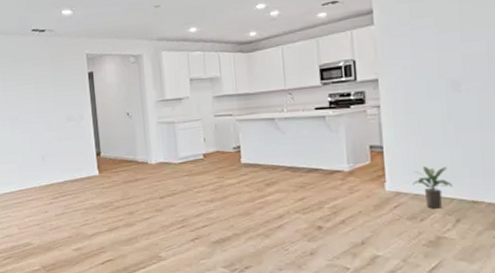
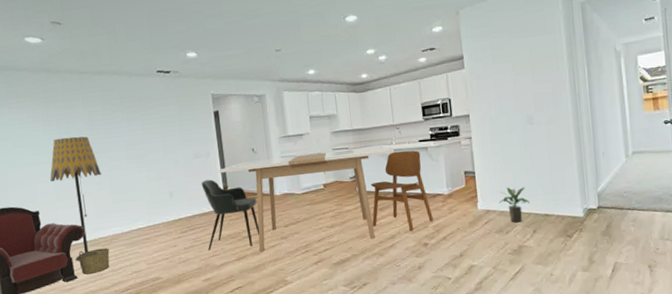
dining chair: none [73,144,133,219] -> present [201,179,260,251]
dining table: none [92,113,286,224] -> present [219,146,395,252]
dining chair: none [257,119,330,212] -> present [371,150,433,232]

